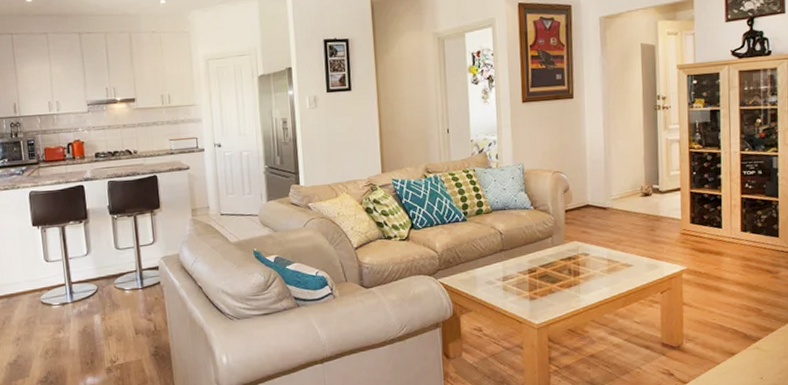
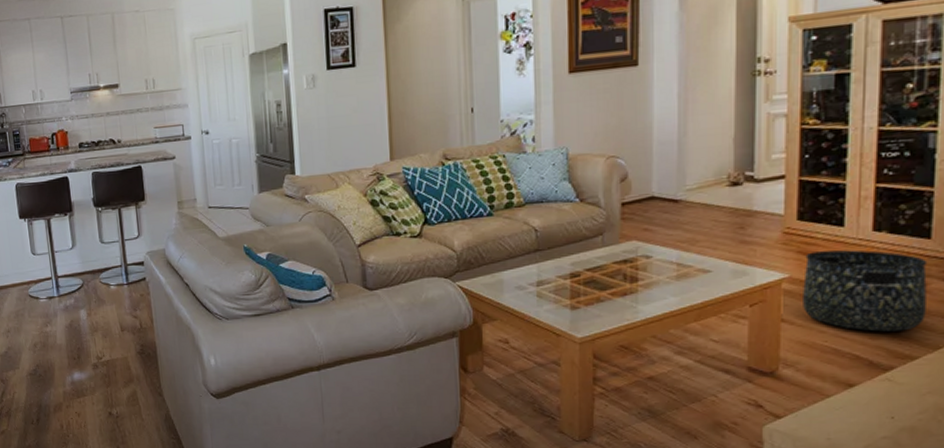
basket: none [697,246,779,311] -> present [803,250,928,332]

